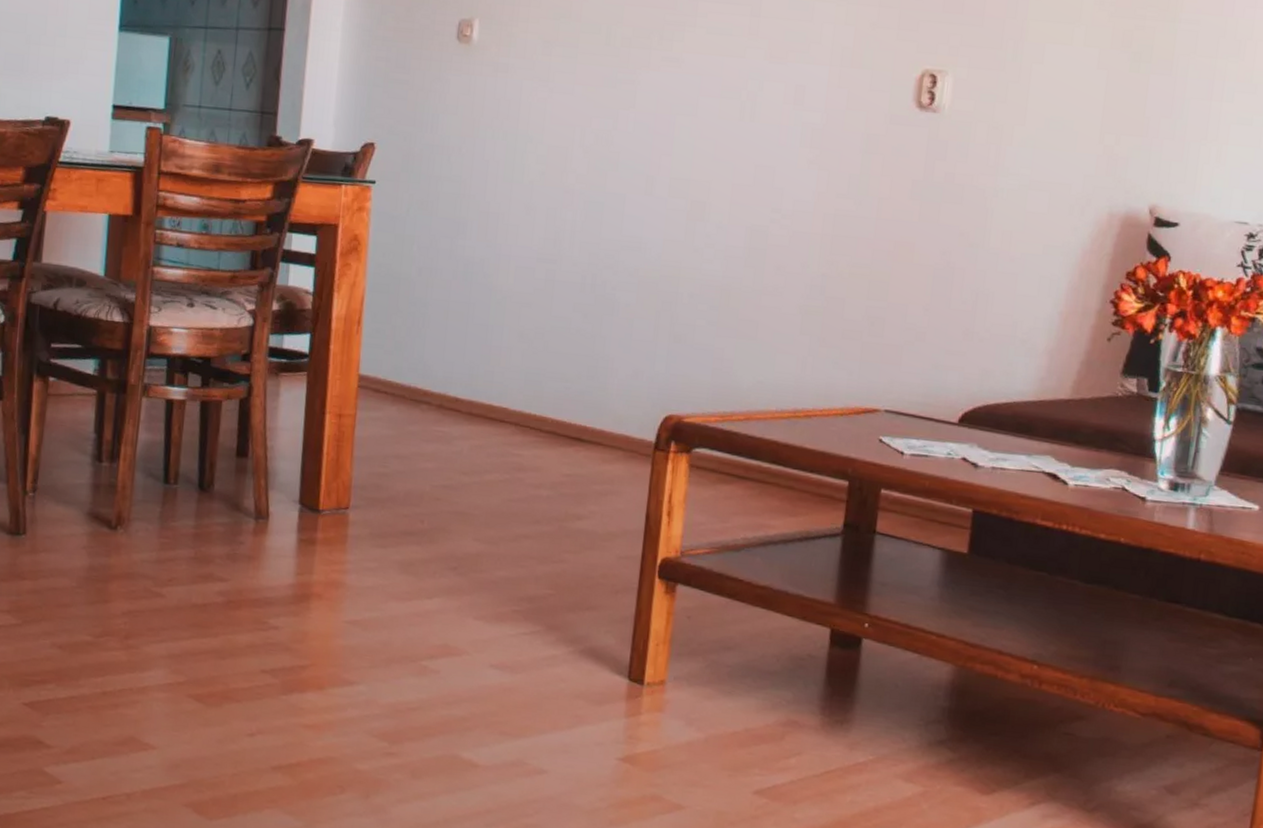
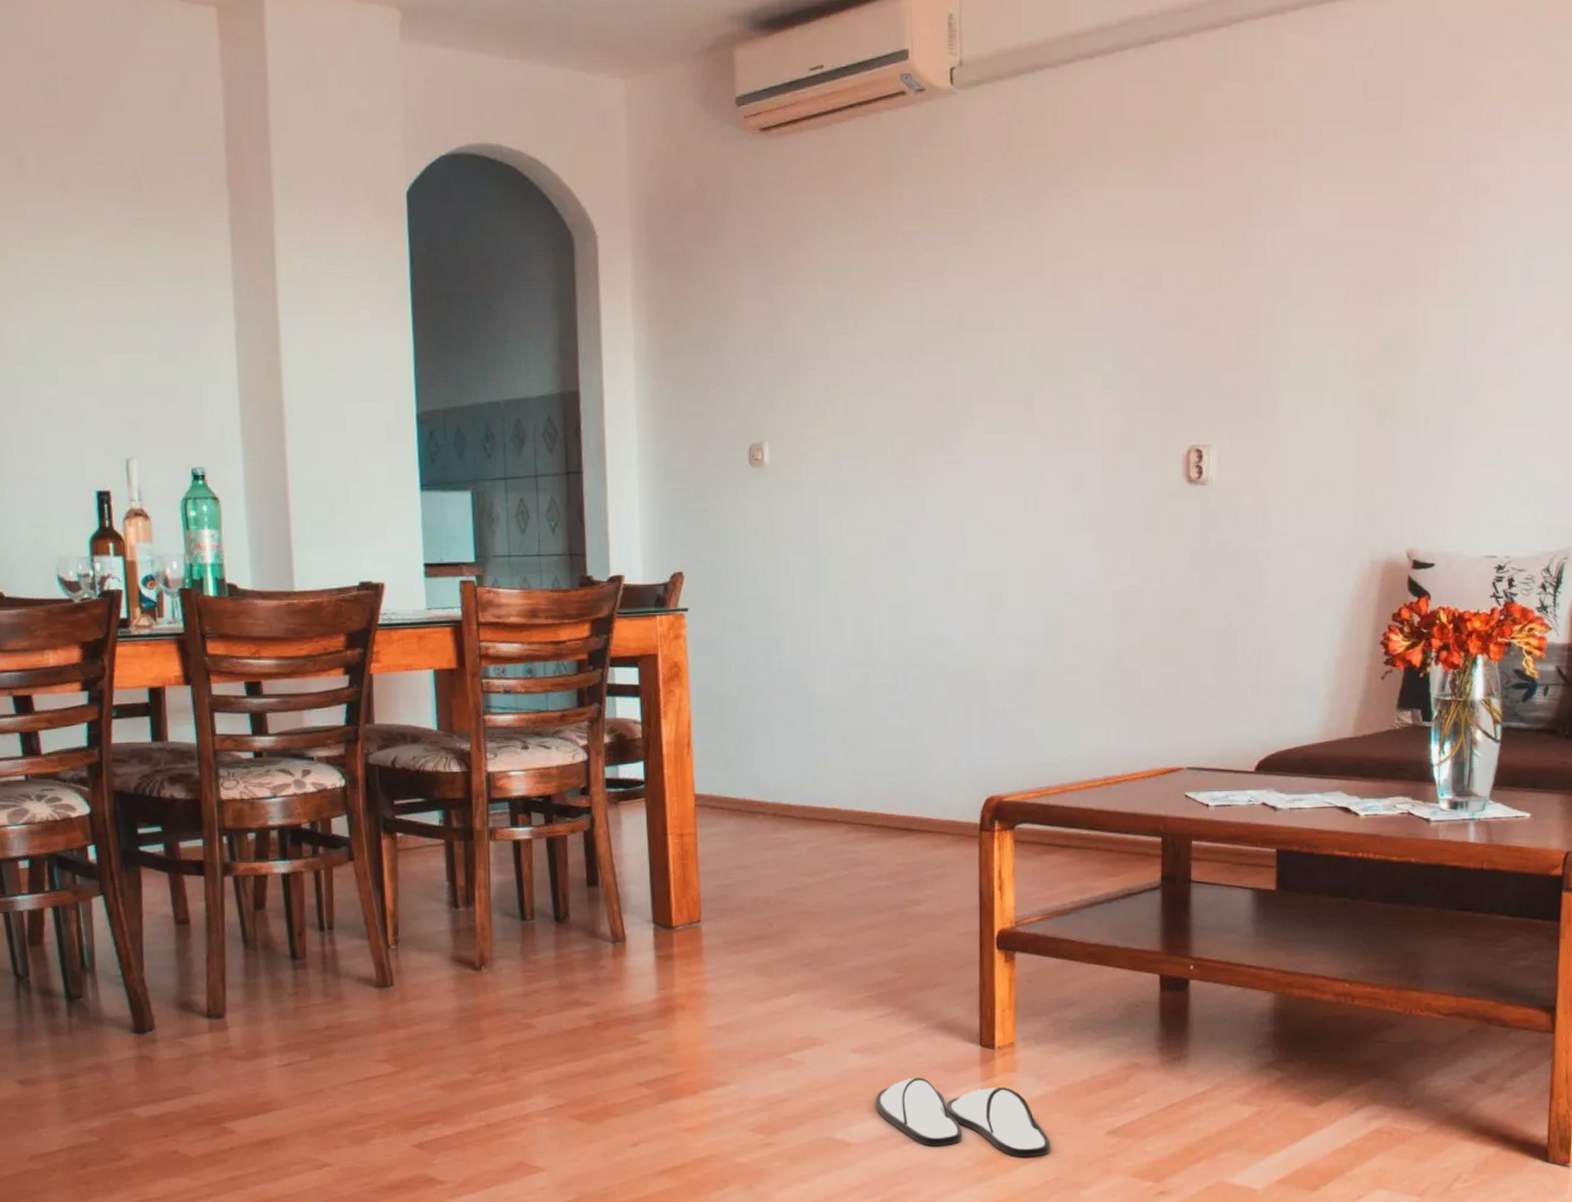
slippers: none [509,703,692,807] -> present [875,1077,1050,1158]

